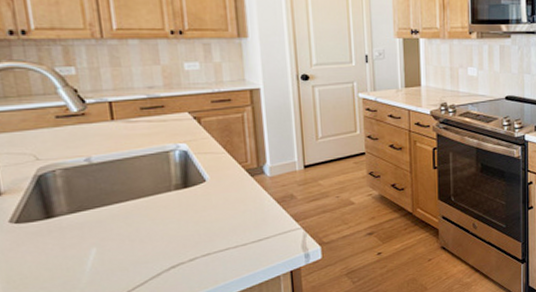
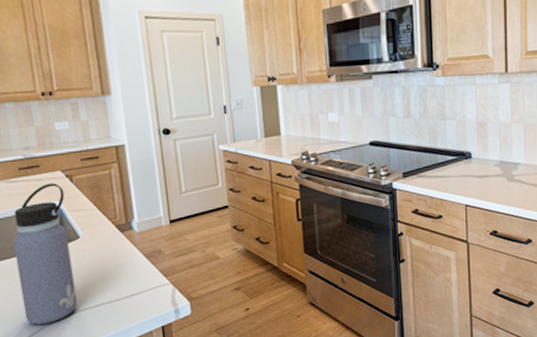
water bottle: none [129,124,200,271] -> present [13,183,78,325]

